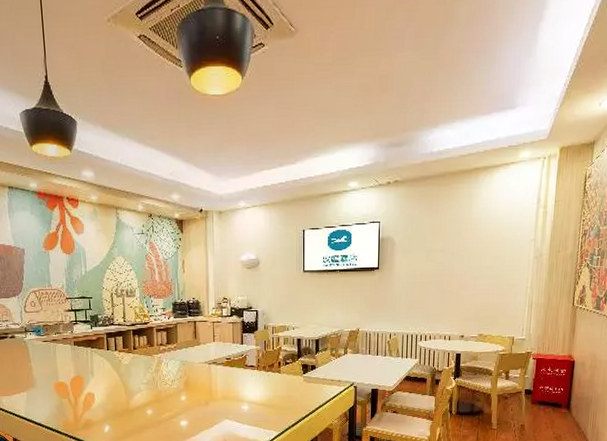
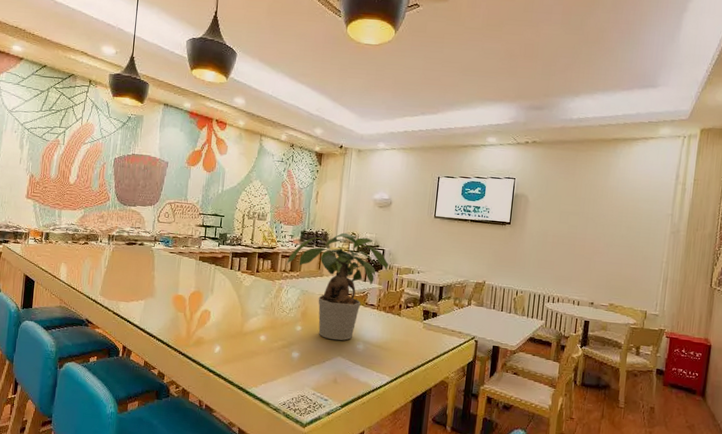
potted plant: none [162,298,263,405] -> present [286,232,389,341]

